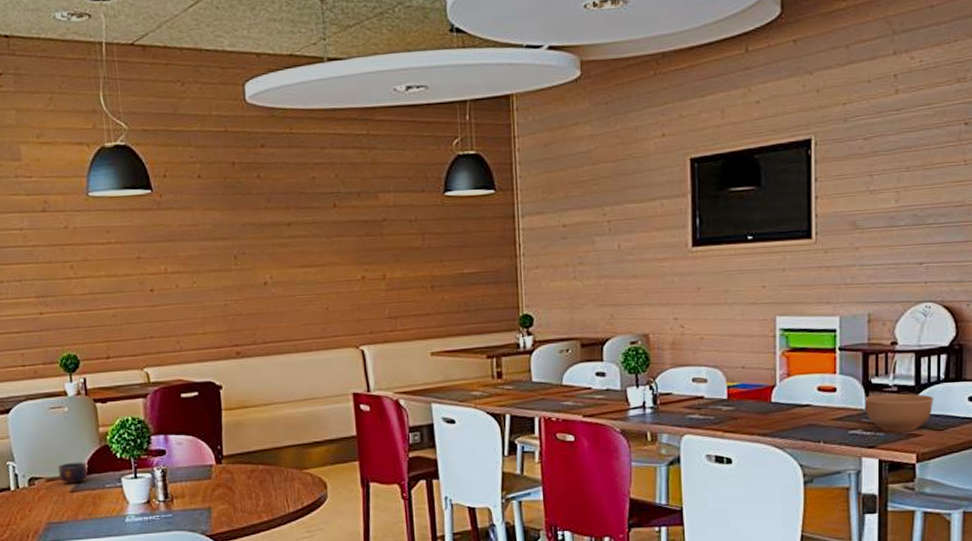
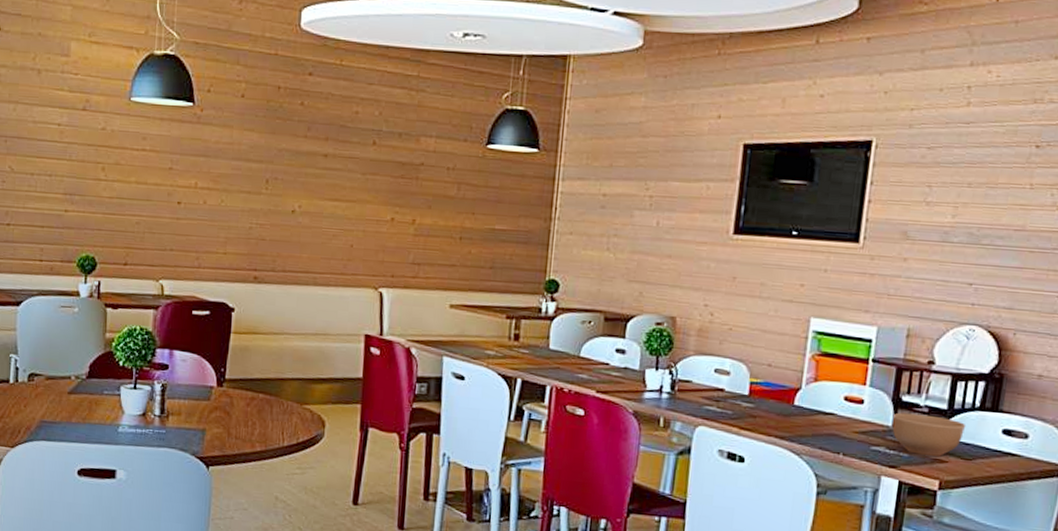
mug: present [57,462,88,484] -> none [58,363,88,386]

